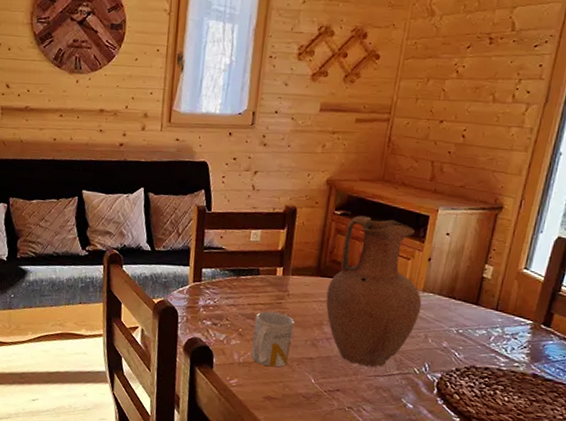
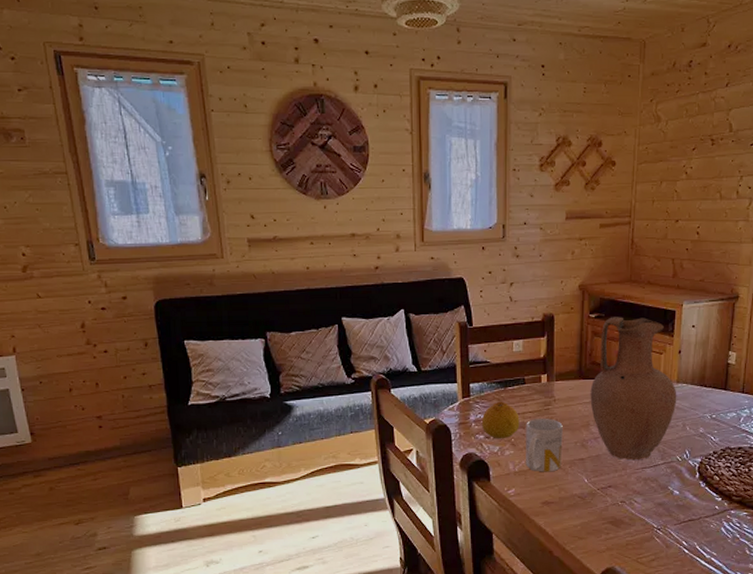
fruit: none [209,289,250,328] -> present [481,401,520,439]

